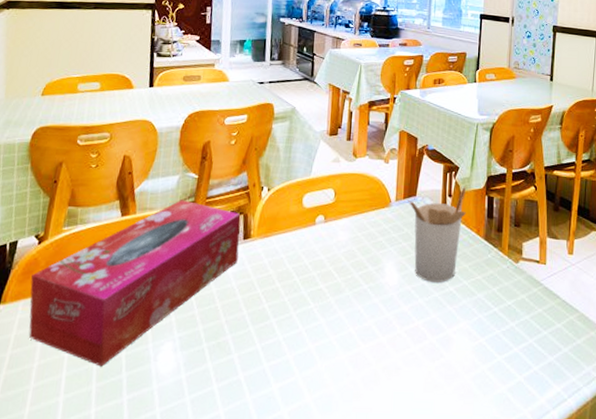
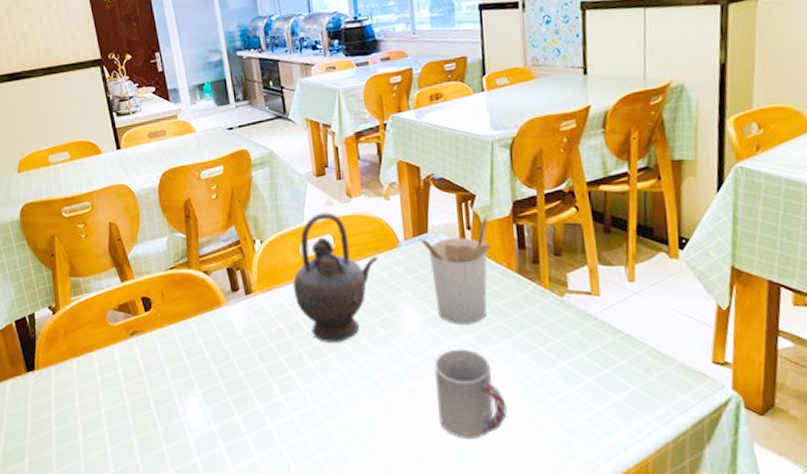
tissue box: present [29,200,241,367] -> none [55,261,244,421]
teapot: none [289,168,371,292] -> present [292,212,378,342]
cup: none [402,305,461,395] -> present [434,349,507,440]

